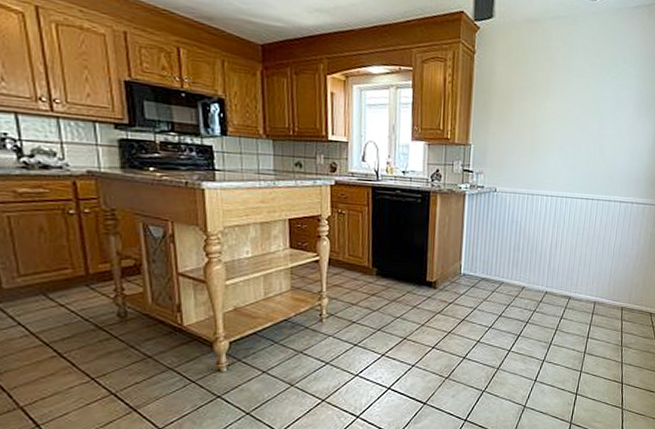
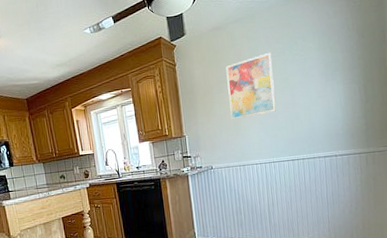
wall art: none [529,66,588,139] -> present [225,52,276,120]

